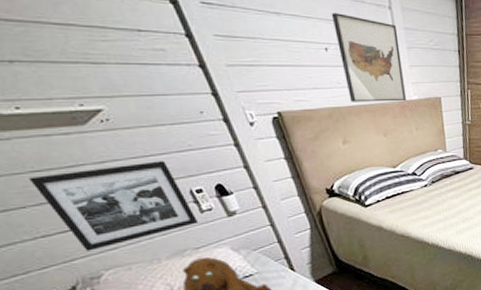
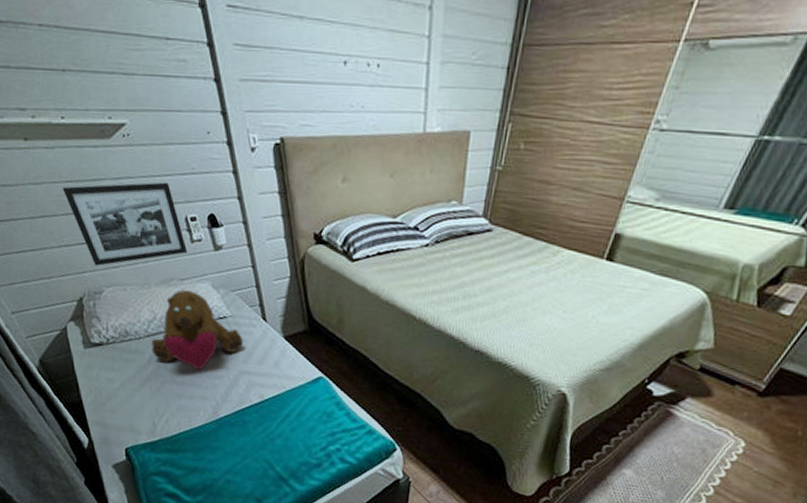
wall art: present [331,13,406,102] -> none [358,16,434,134]

